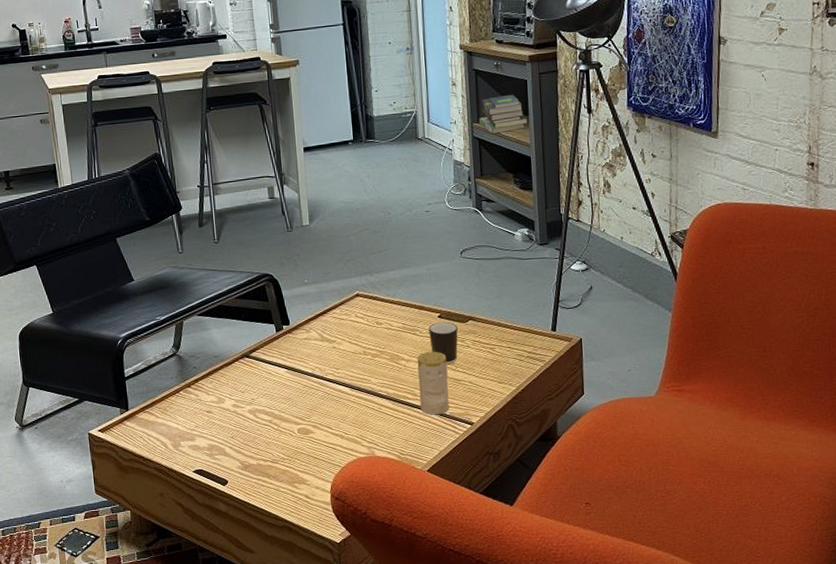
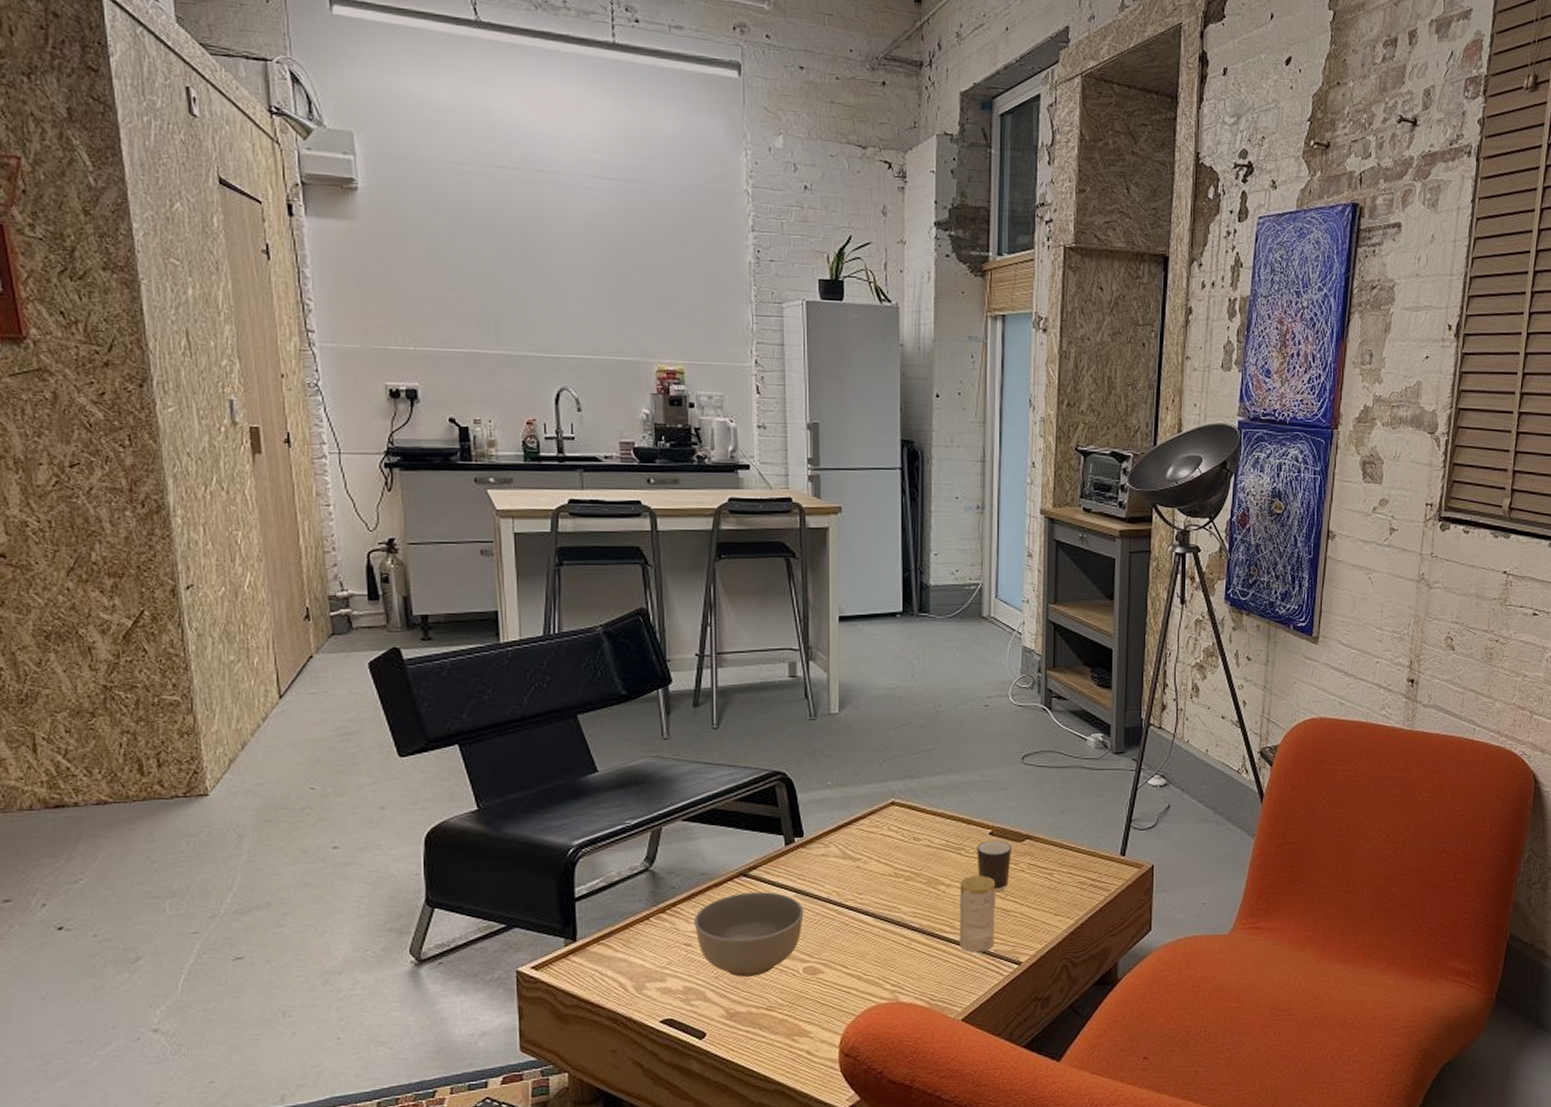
bowl: none [212,369,295,437] -> present [695,892,804,977]
books: present [478,94,527,134] -> none [1055,573,1112,619]

